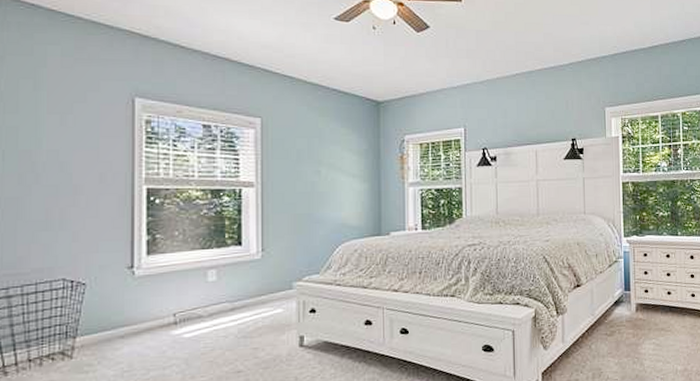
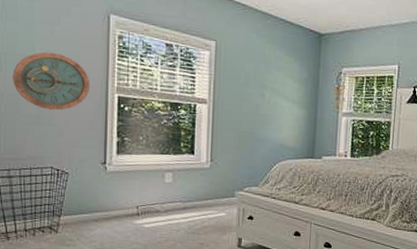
wall clock: none [13,145,112,212] -> present [13,52,91,111]

